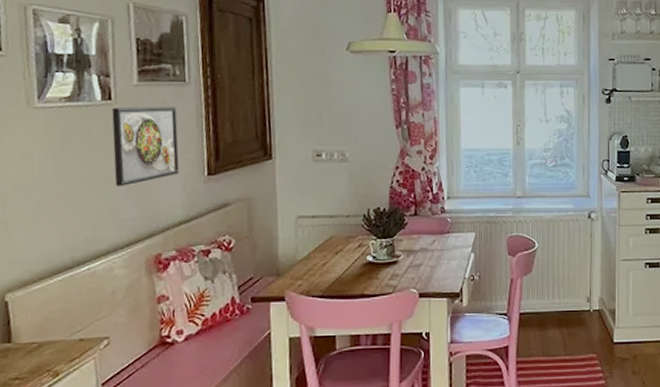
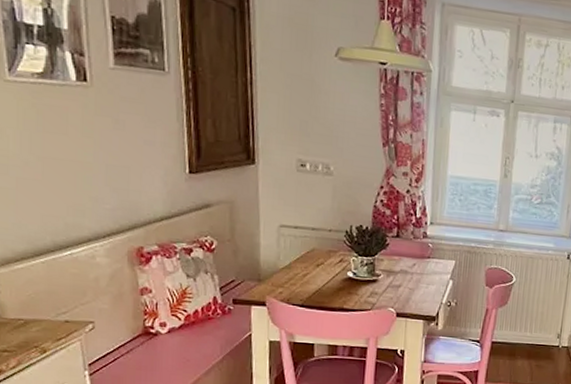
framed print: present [112,106,179,186] -> none [88,90,160,175]

